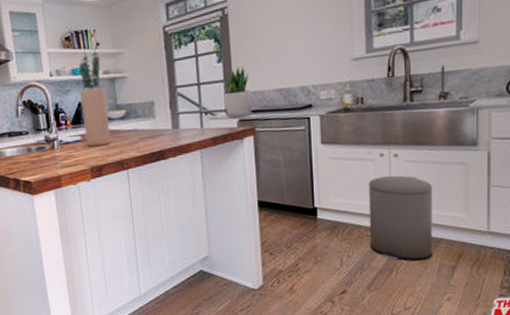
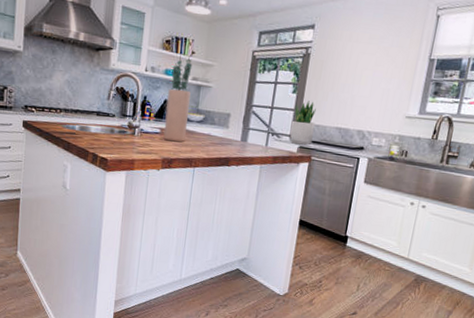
pedal bin: present [368,175,433,261] -> none [384,222,448,301]

